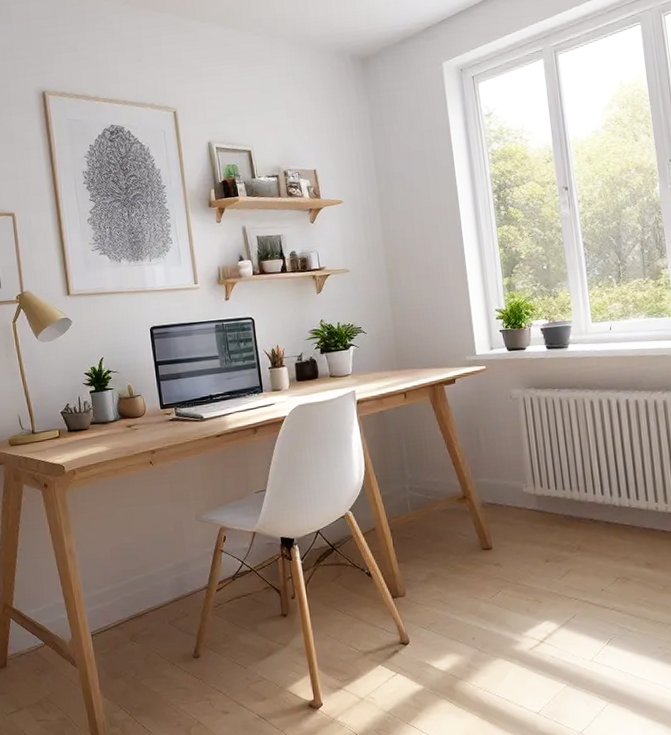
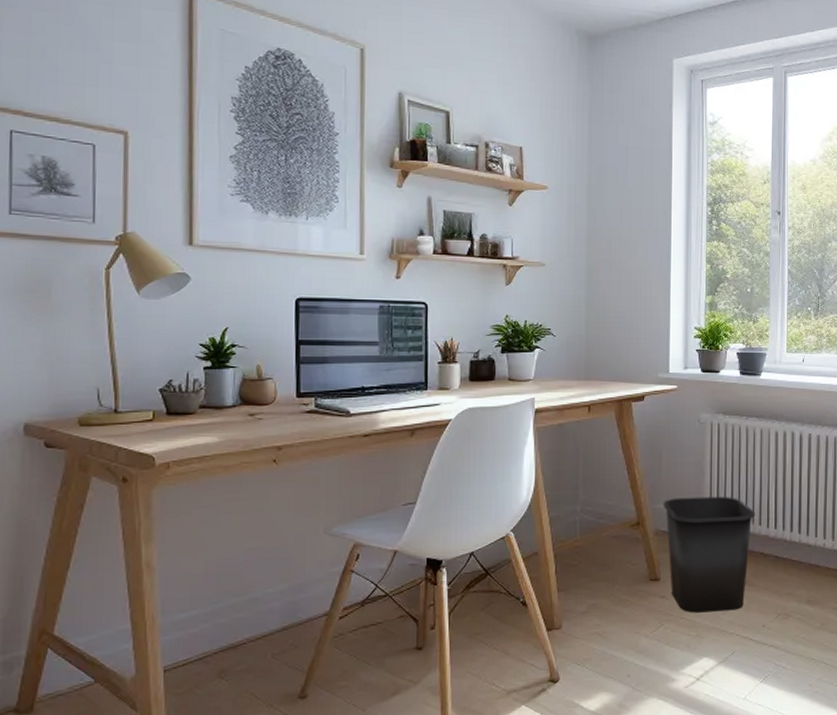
waste bin: none [486,466,580,579] -> present [663,496,755,613]

